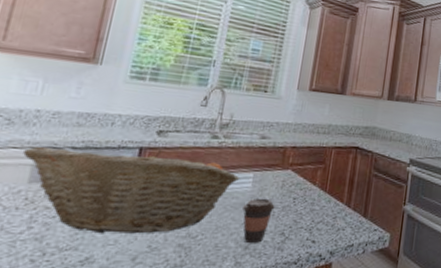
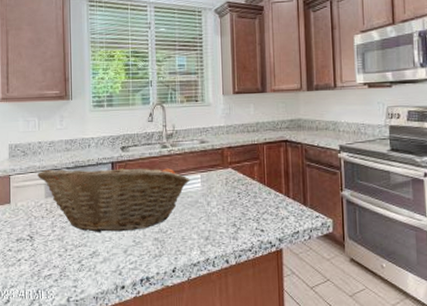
coffee cup: present [243,198,275,244] -> none [198,195,224,236]

